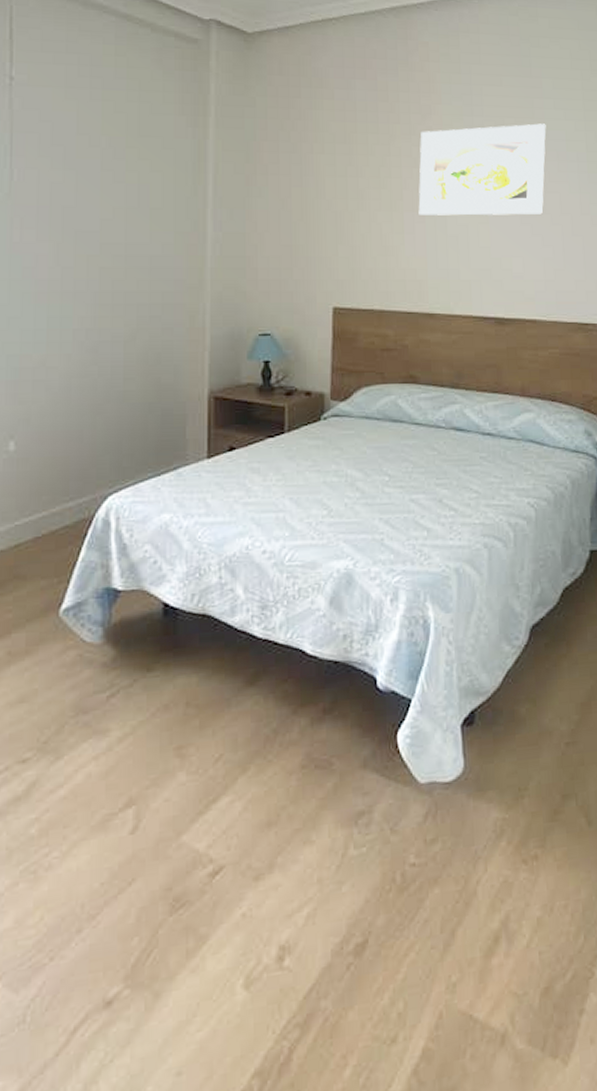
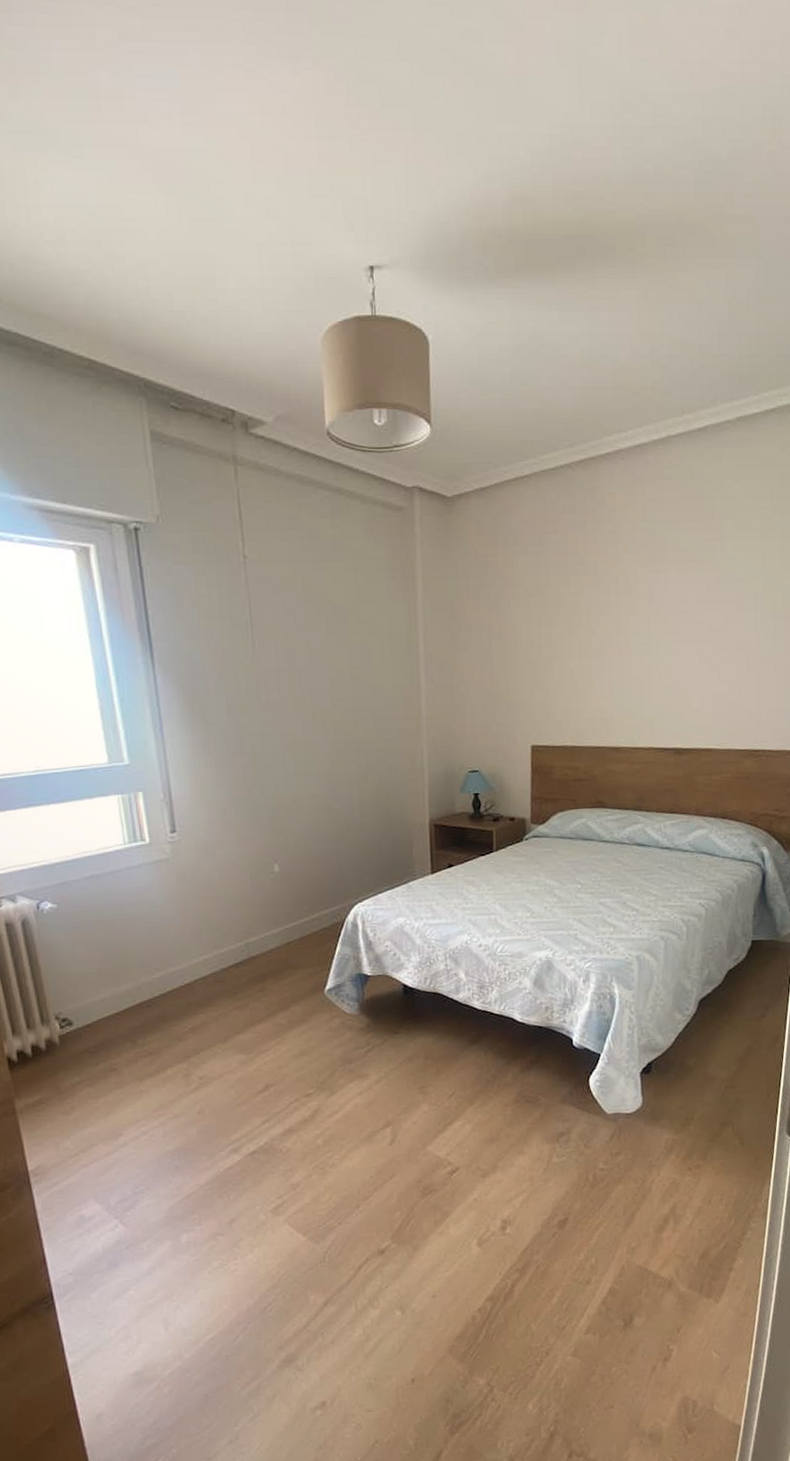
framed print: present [418,123,546,216] -> none [605,565,726,659]

